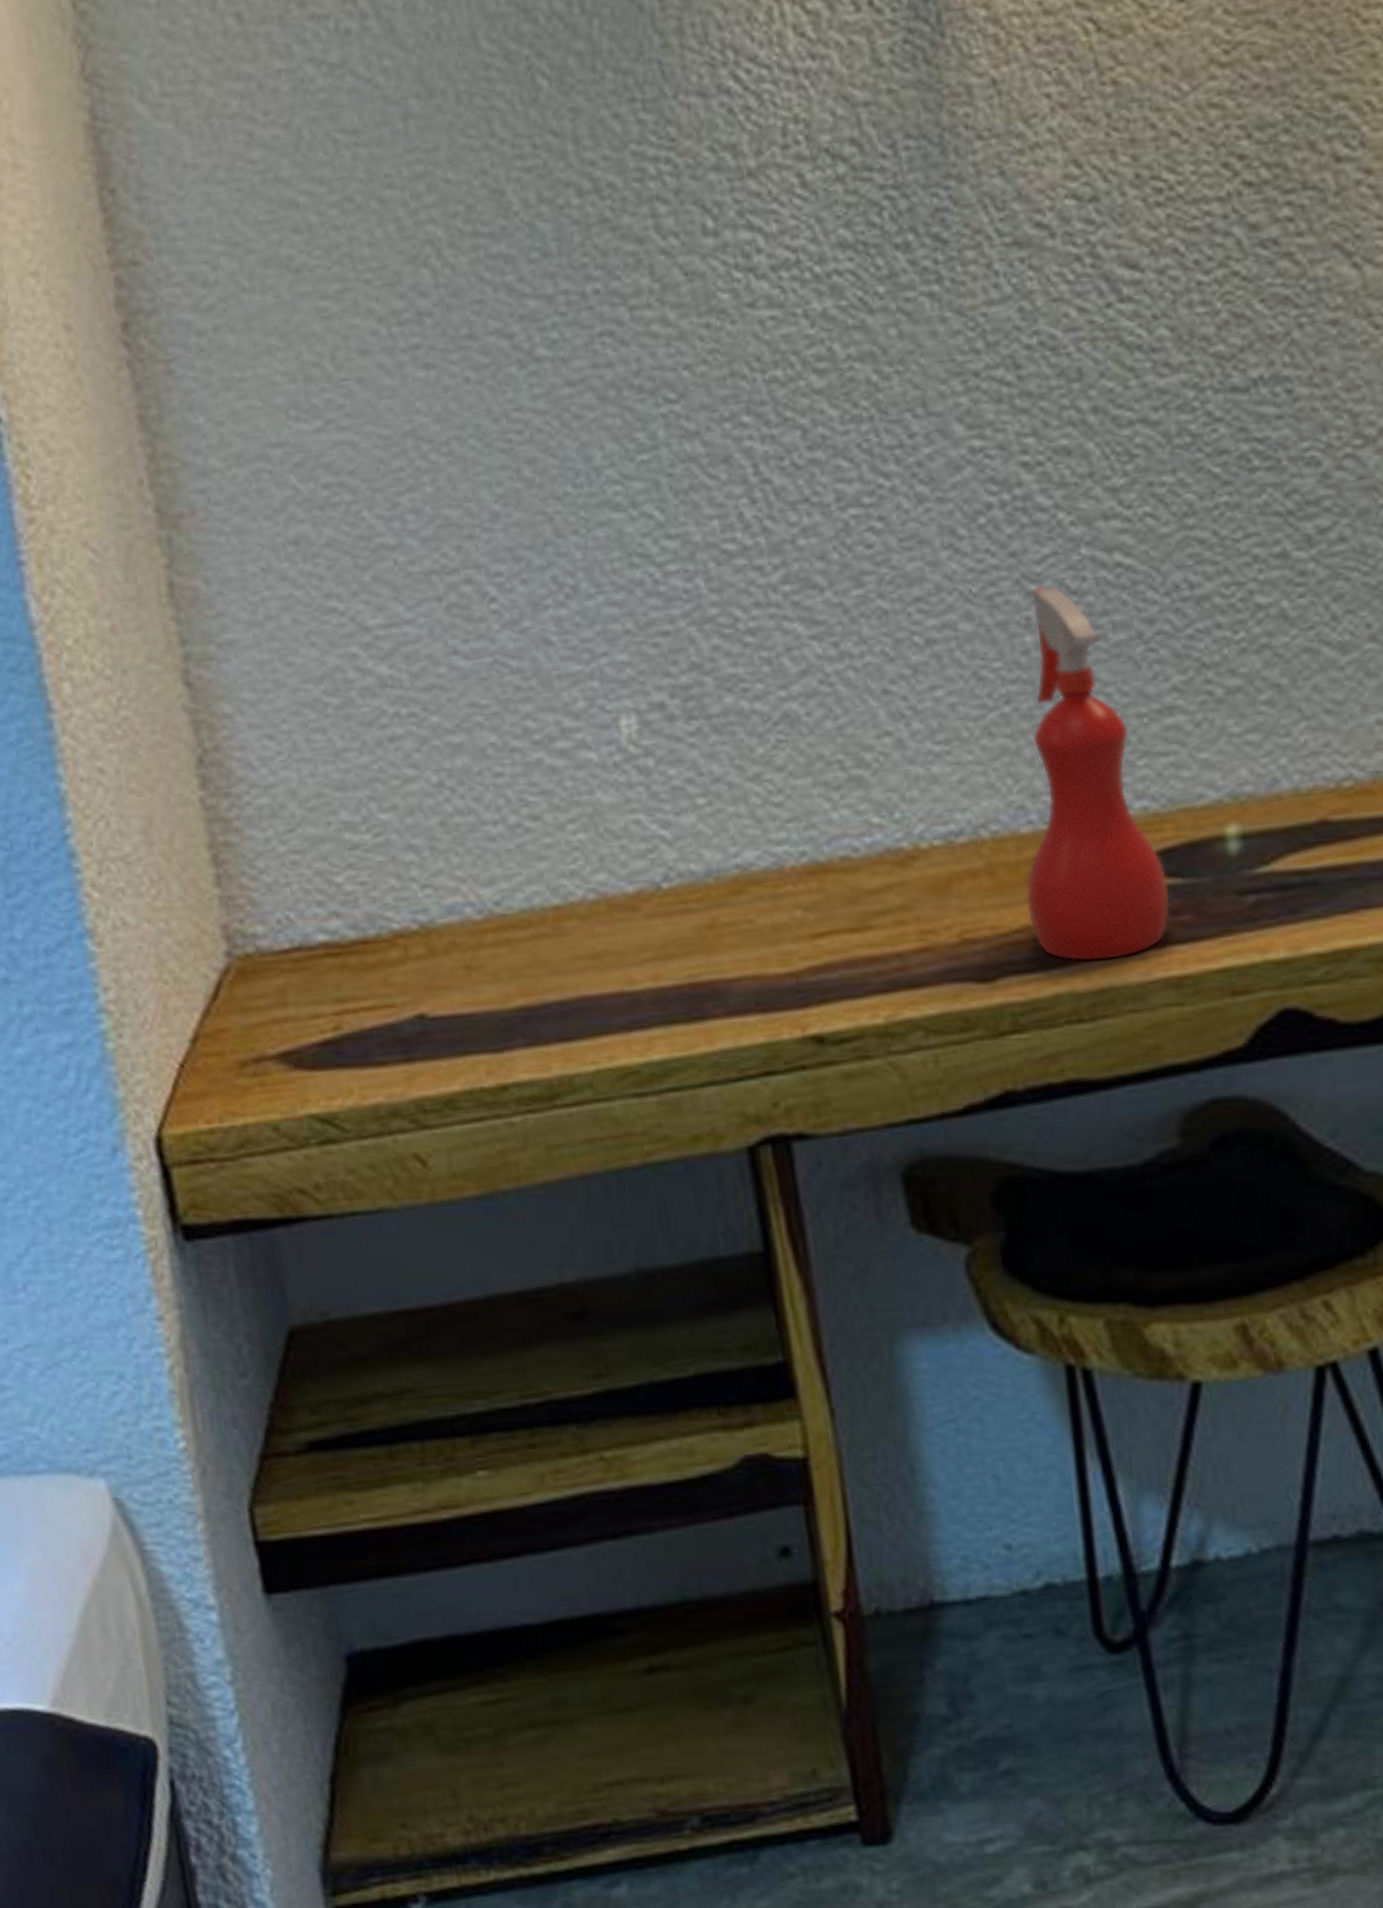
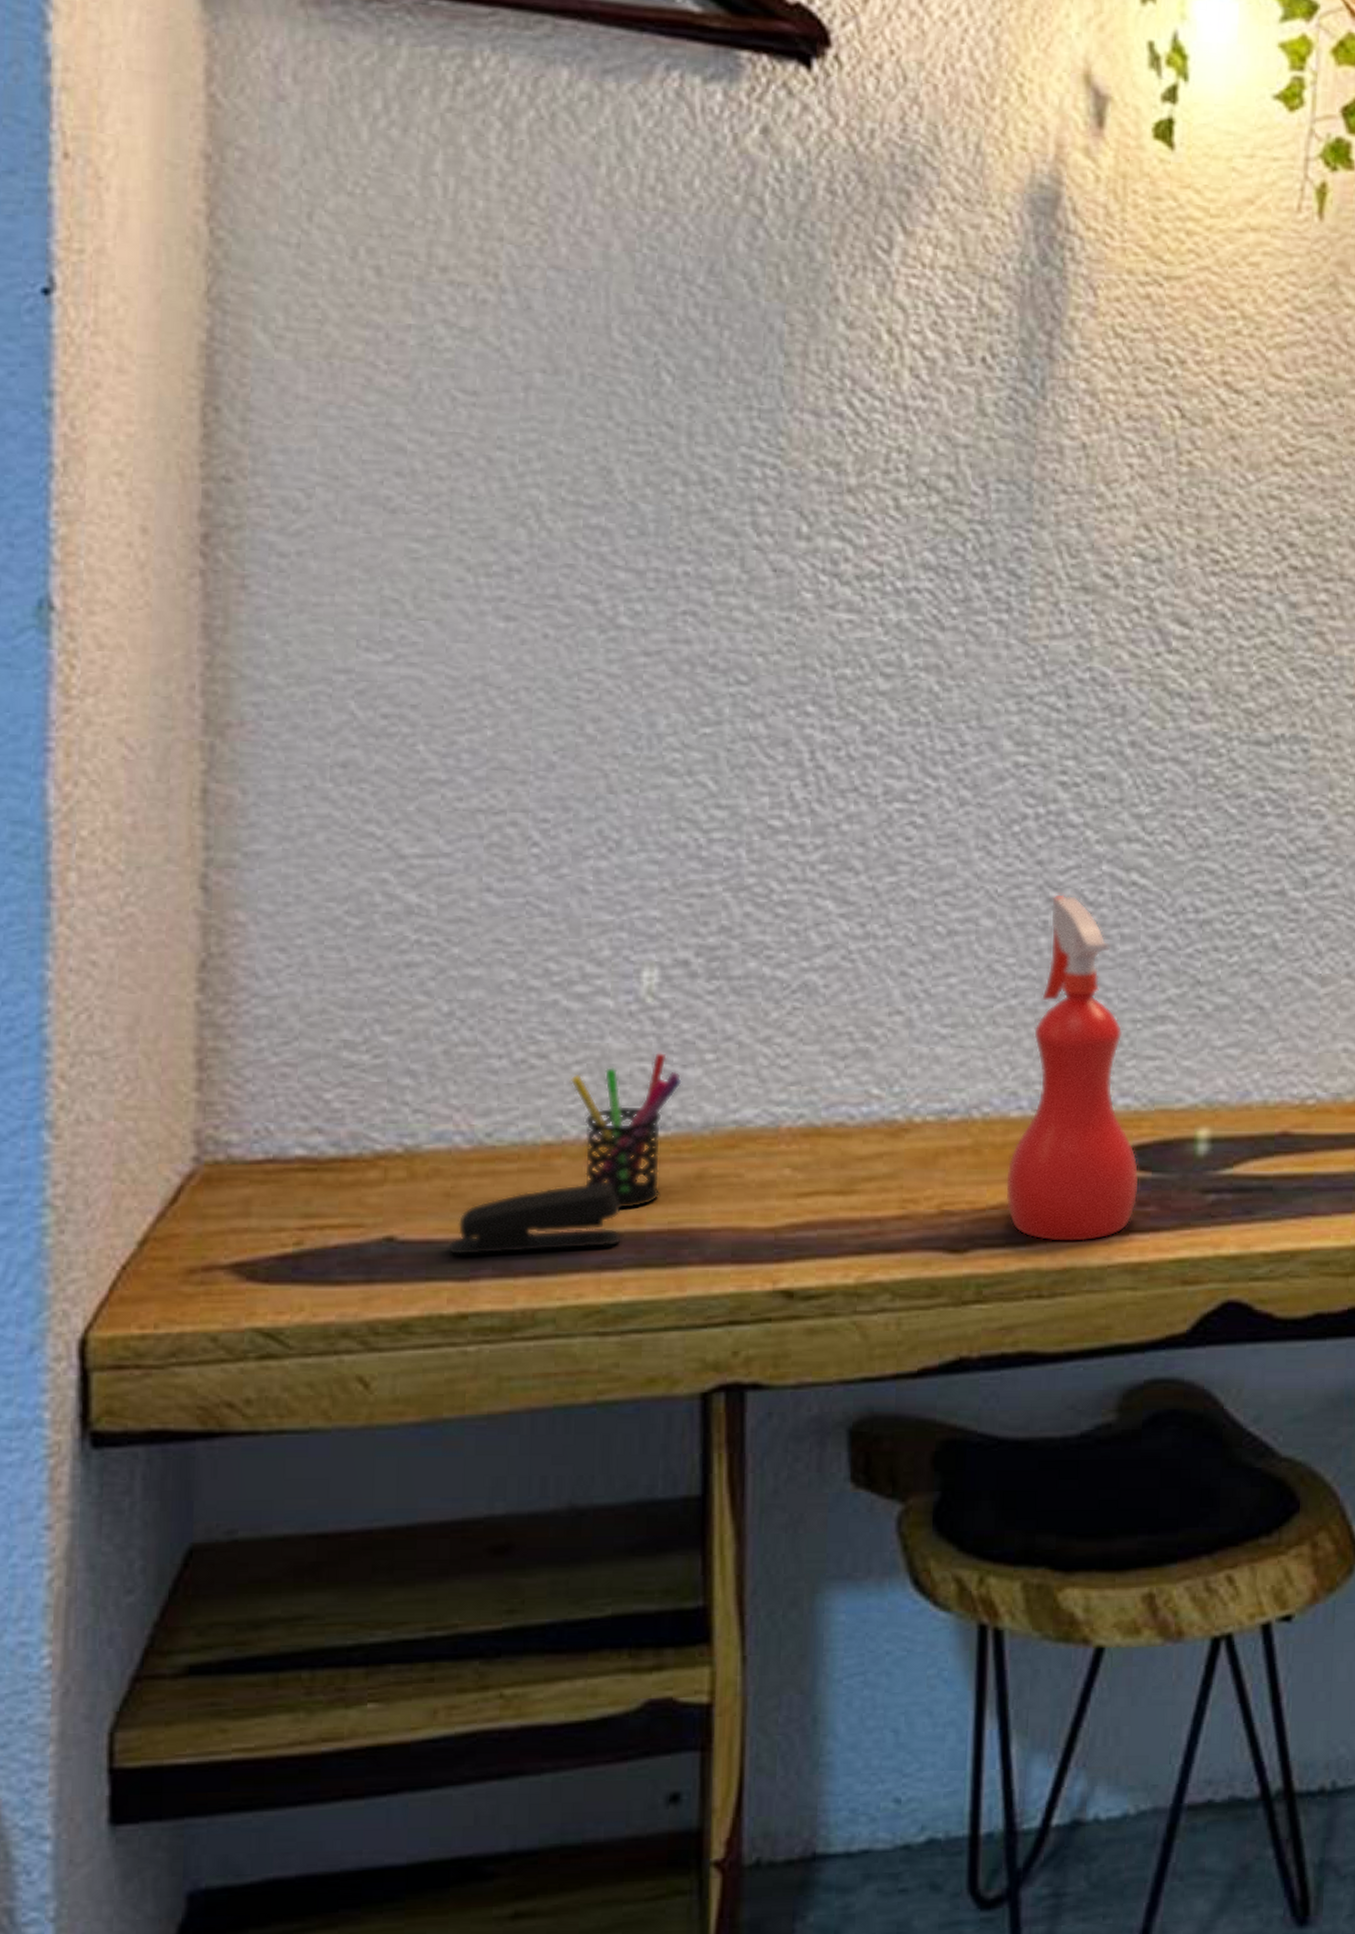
stapler: none [476,940,645,1028] -> present [447,1182,623,1255]
pen holder: none [566,801,678,967] -> present [569,1051,682,1209]

